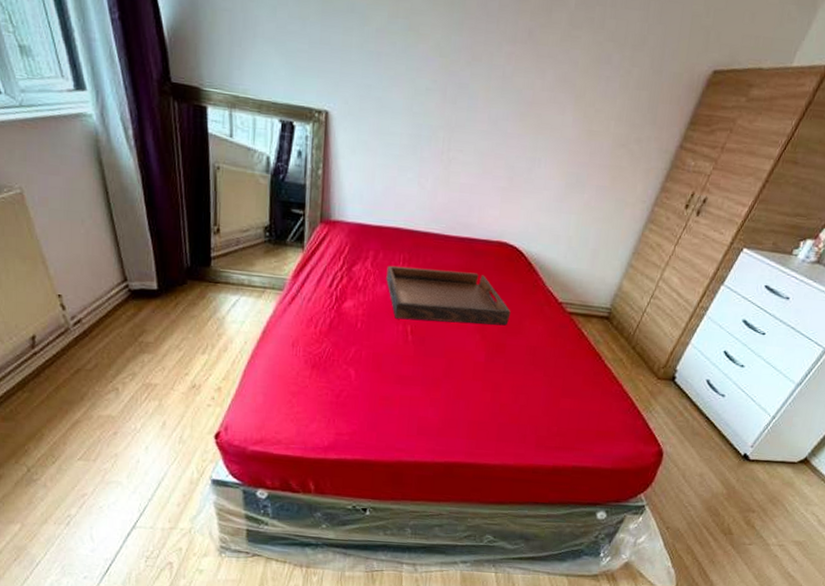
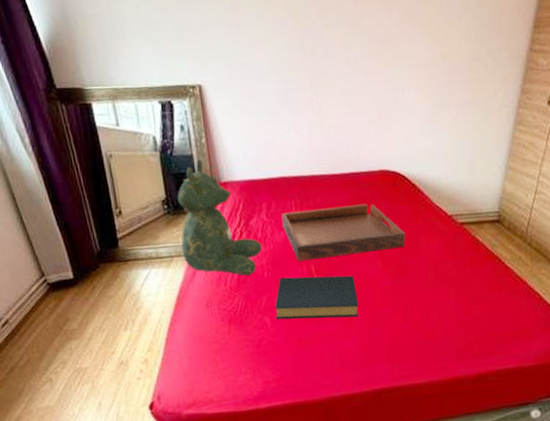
teddy bear: none [276,191,361,323] -> present [177,159,263,276]
hardback book: none [361,332,450,387] -> present [275,275,359,320]

